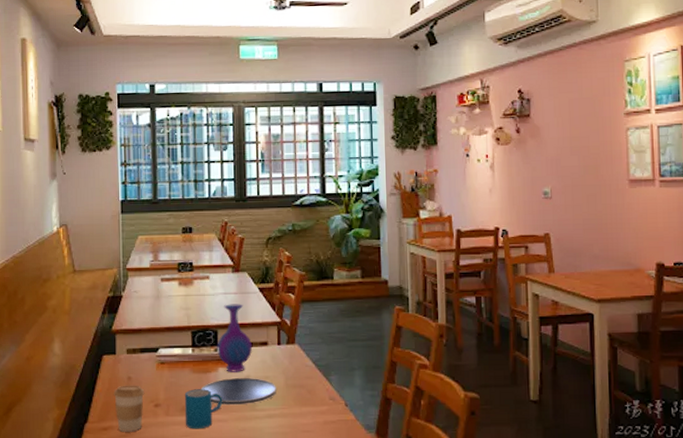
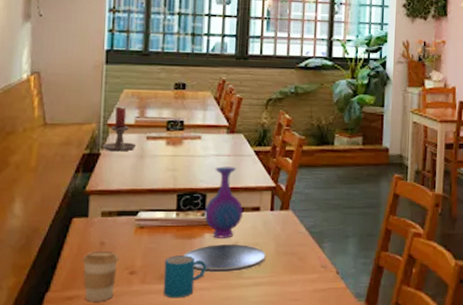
candle holder: none [123,252,153,294] -> present [102,106,137,152]

